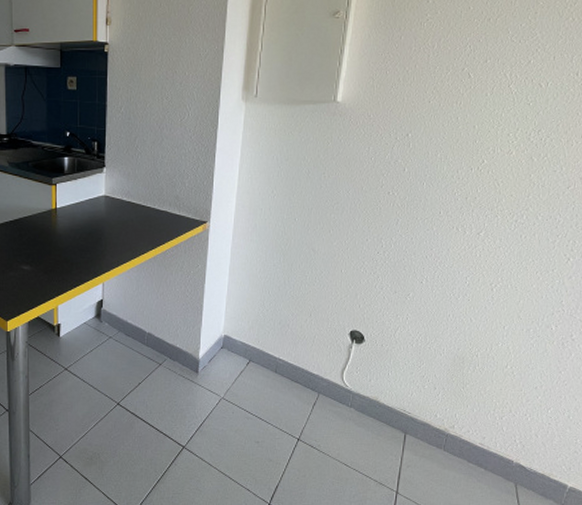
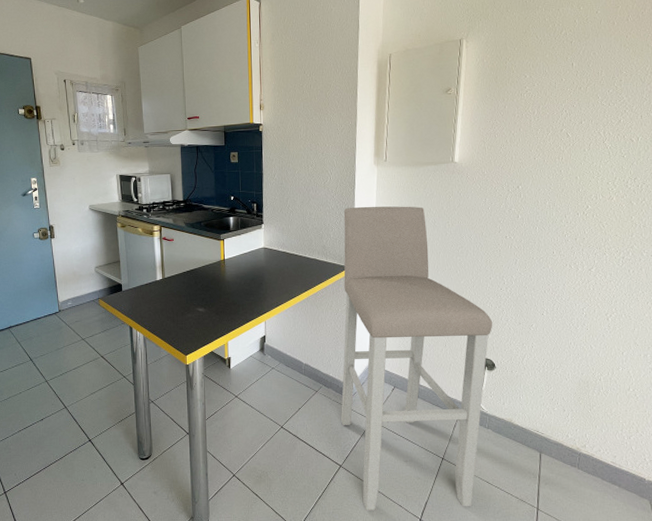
bar stool: none [187,150,366,495] -> present [341,206,493,511]

